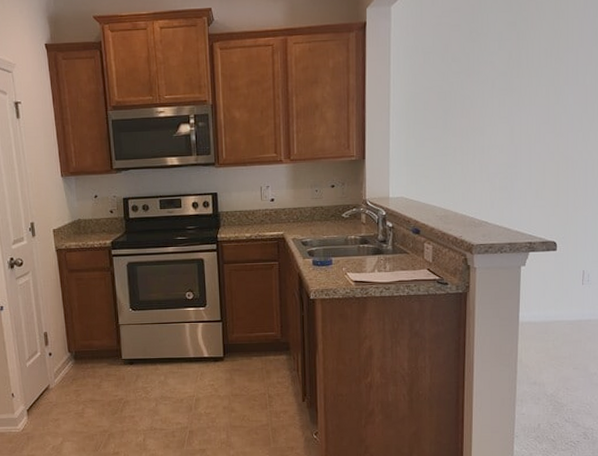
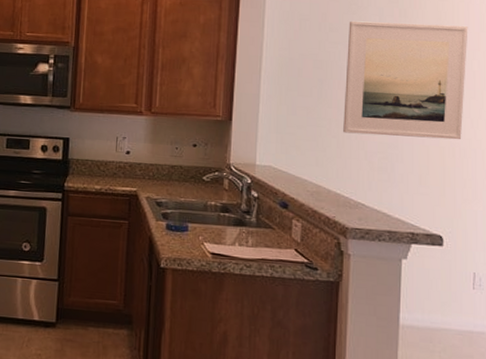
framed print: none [467,42,582,159] -> present [343,20,468,140]

